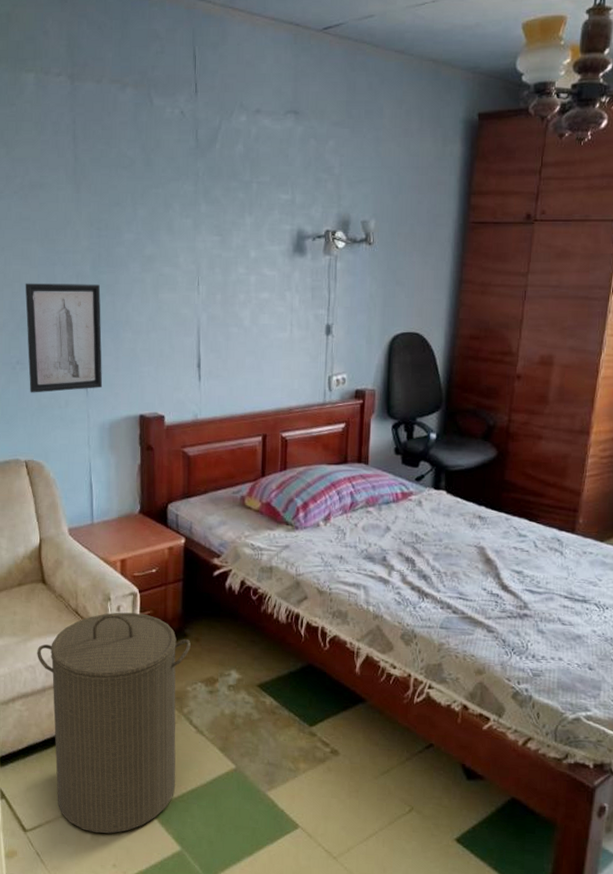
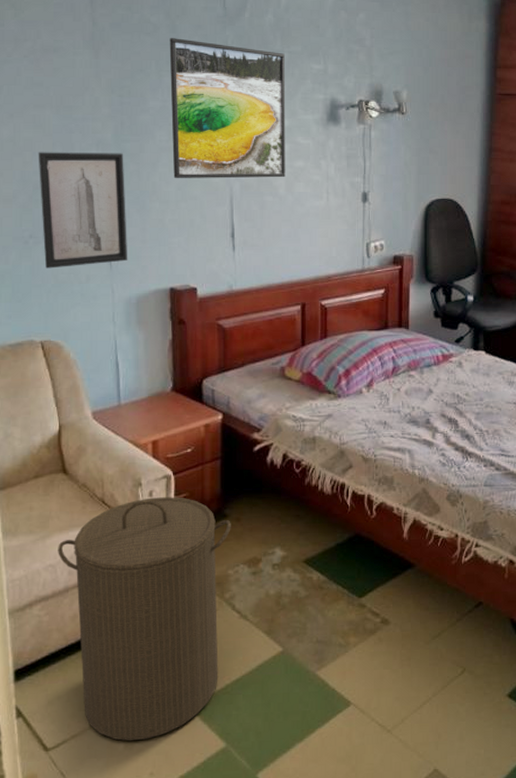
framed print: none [144,171,253,310] -> present [169,38,286,179]

